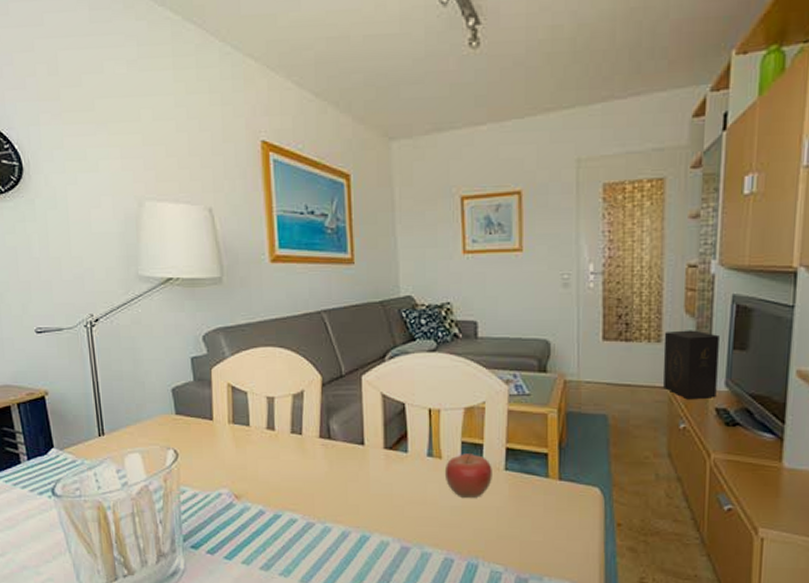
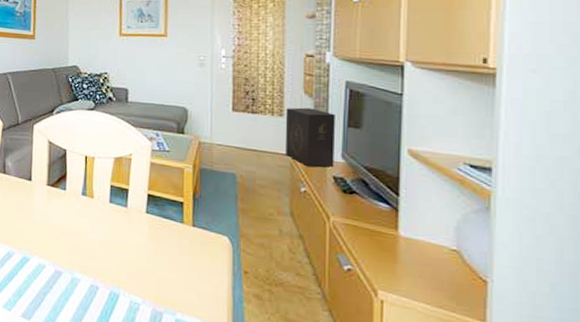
fruit: present [444,452,492,498] -> none [95,195,135,235]

